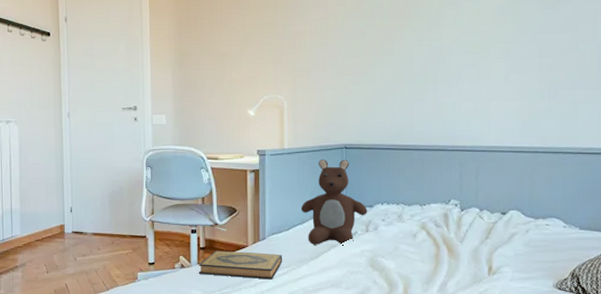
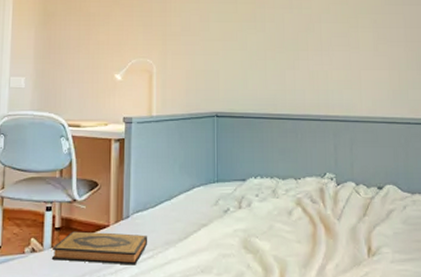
teddy bear: present [301,159,367,246] -> none [169,128,240,225]

